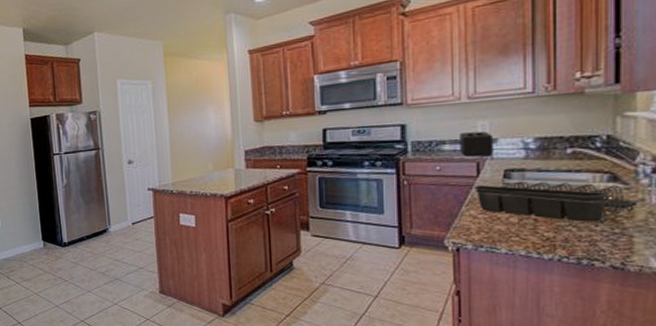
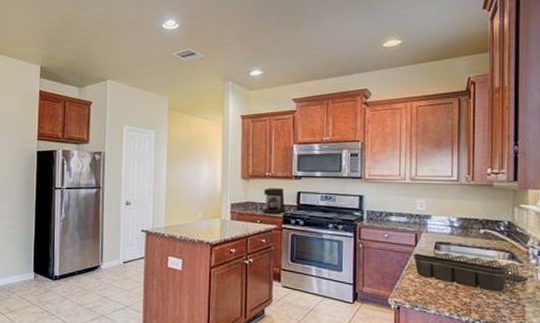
coffee maker: none [282,127,308,158] -> present [262,188,285,215]
toaster: present [460,131,493,157] -> none [403,208,428,230]

